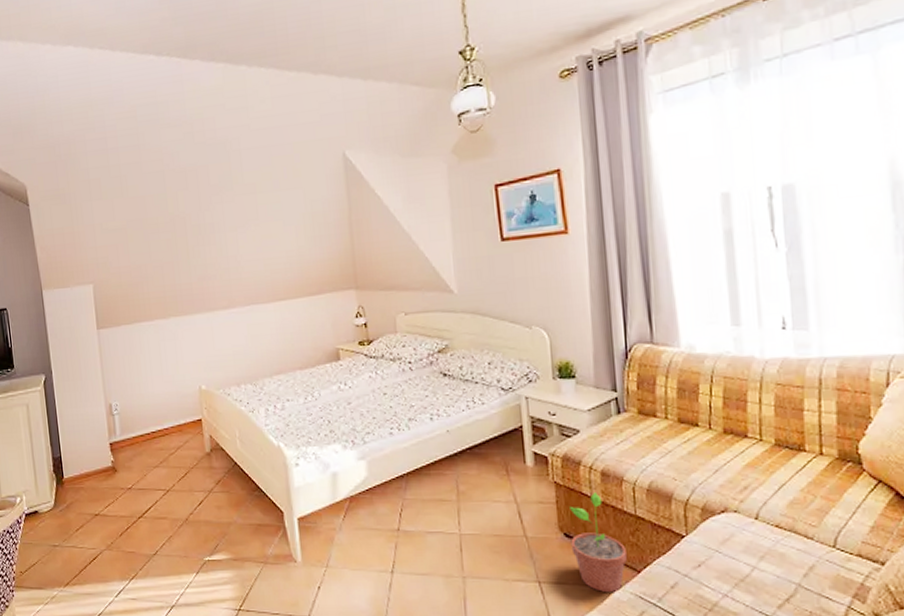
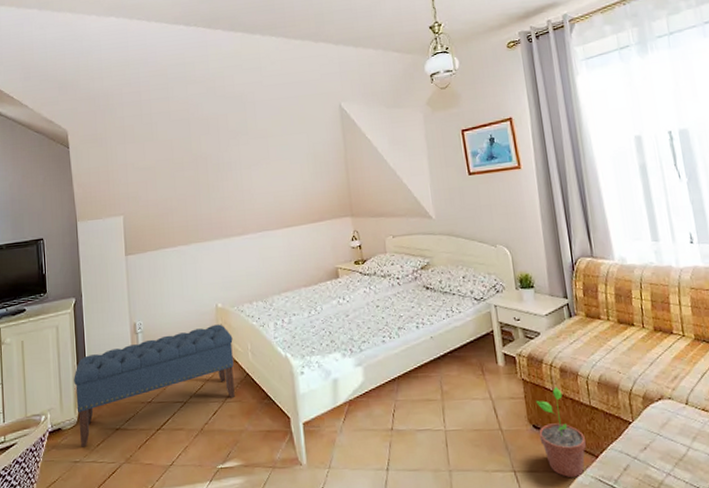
bench: none [48,408,222,531] -> present [74,324,235,447]

